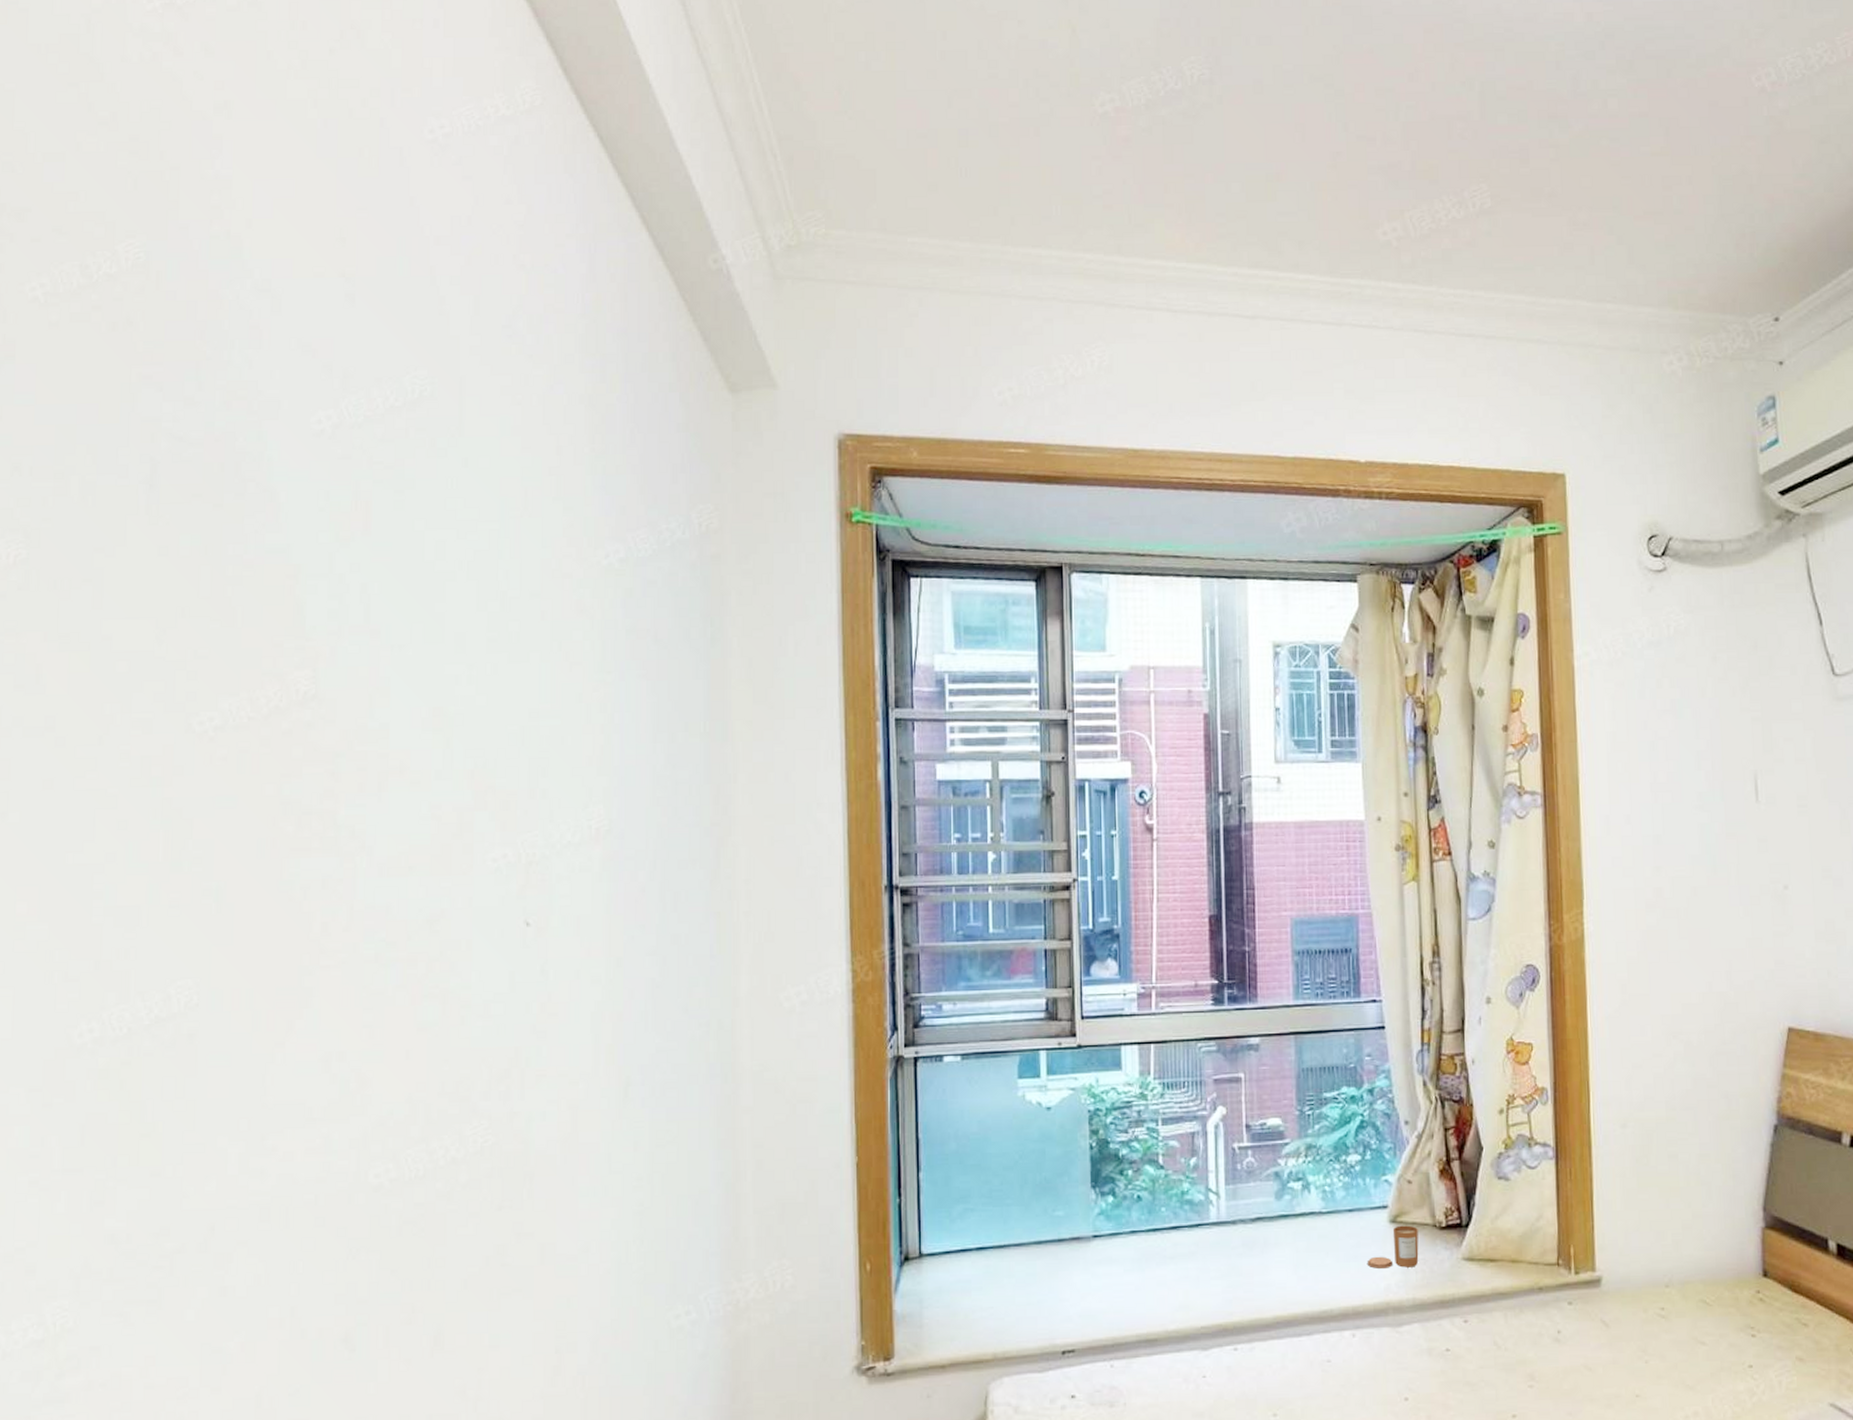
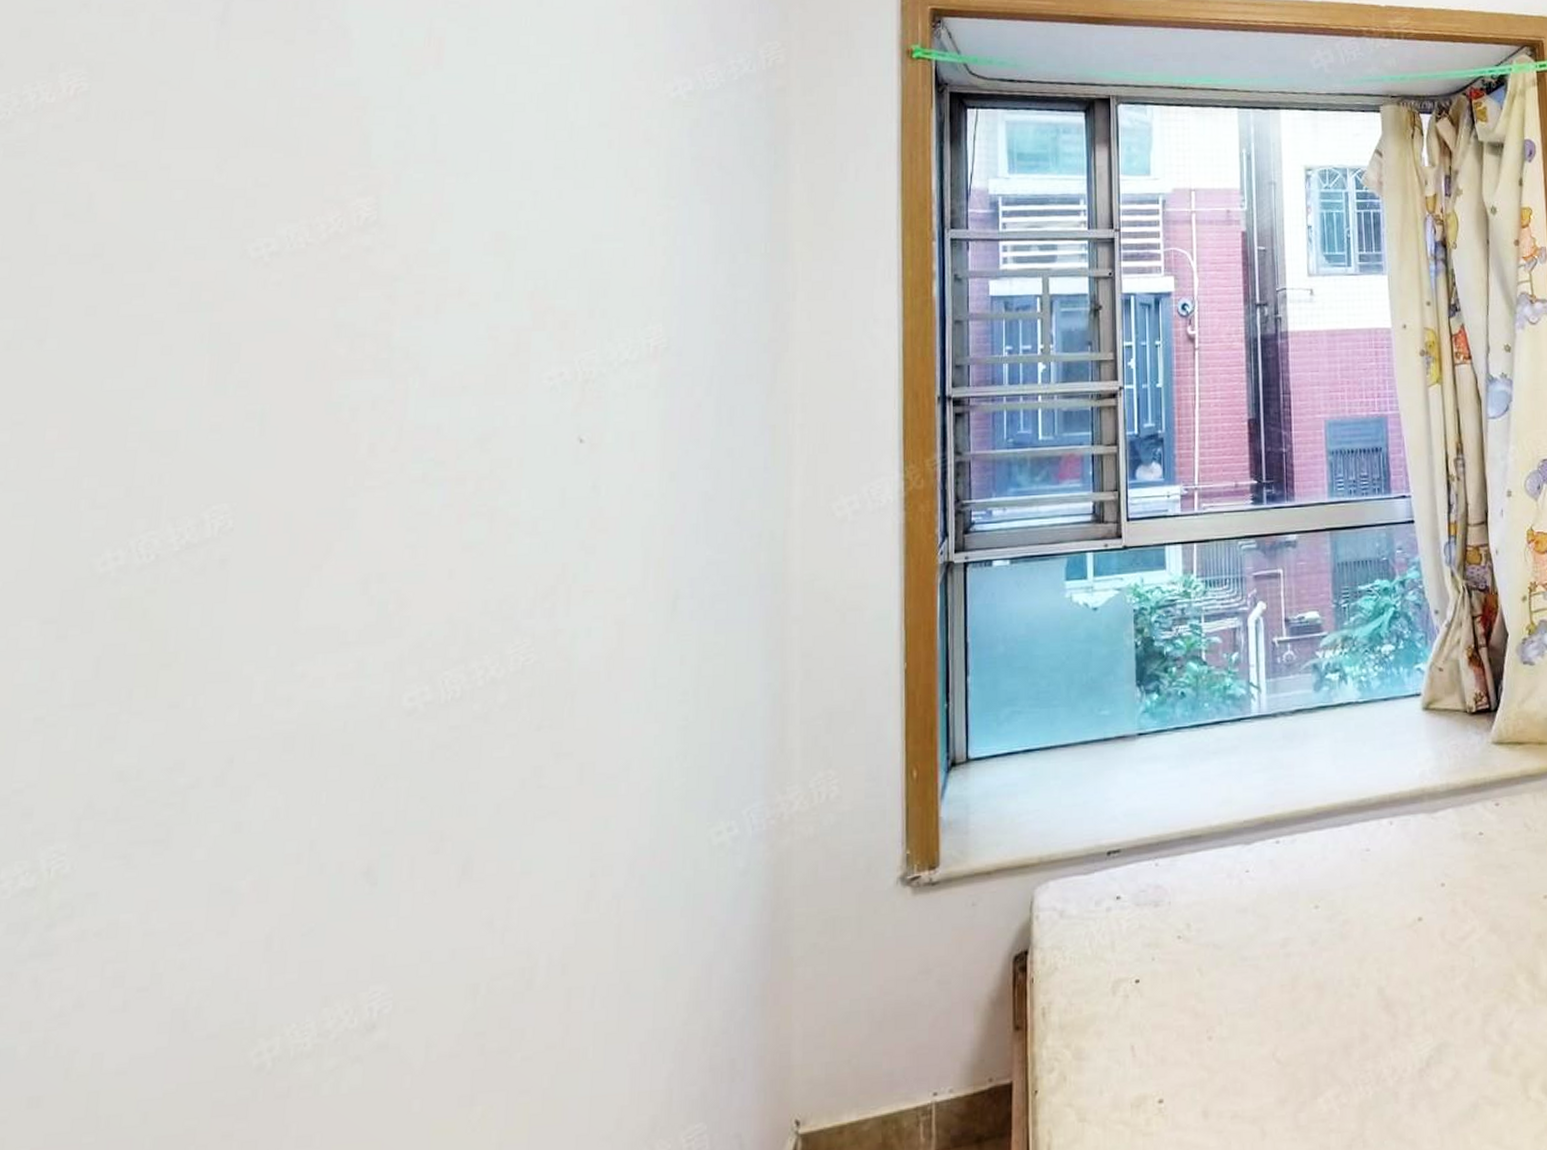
candle: present [1368,1225,1419,1269] -> none [1403,711,1451,756]

